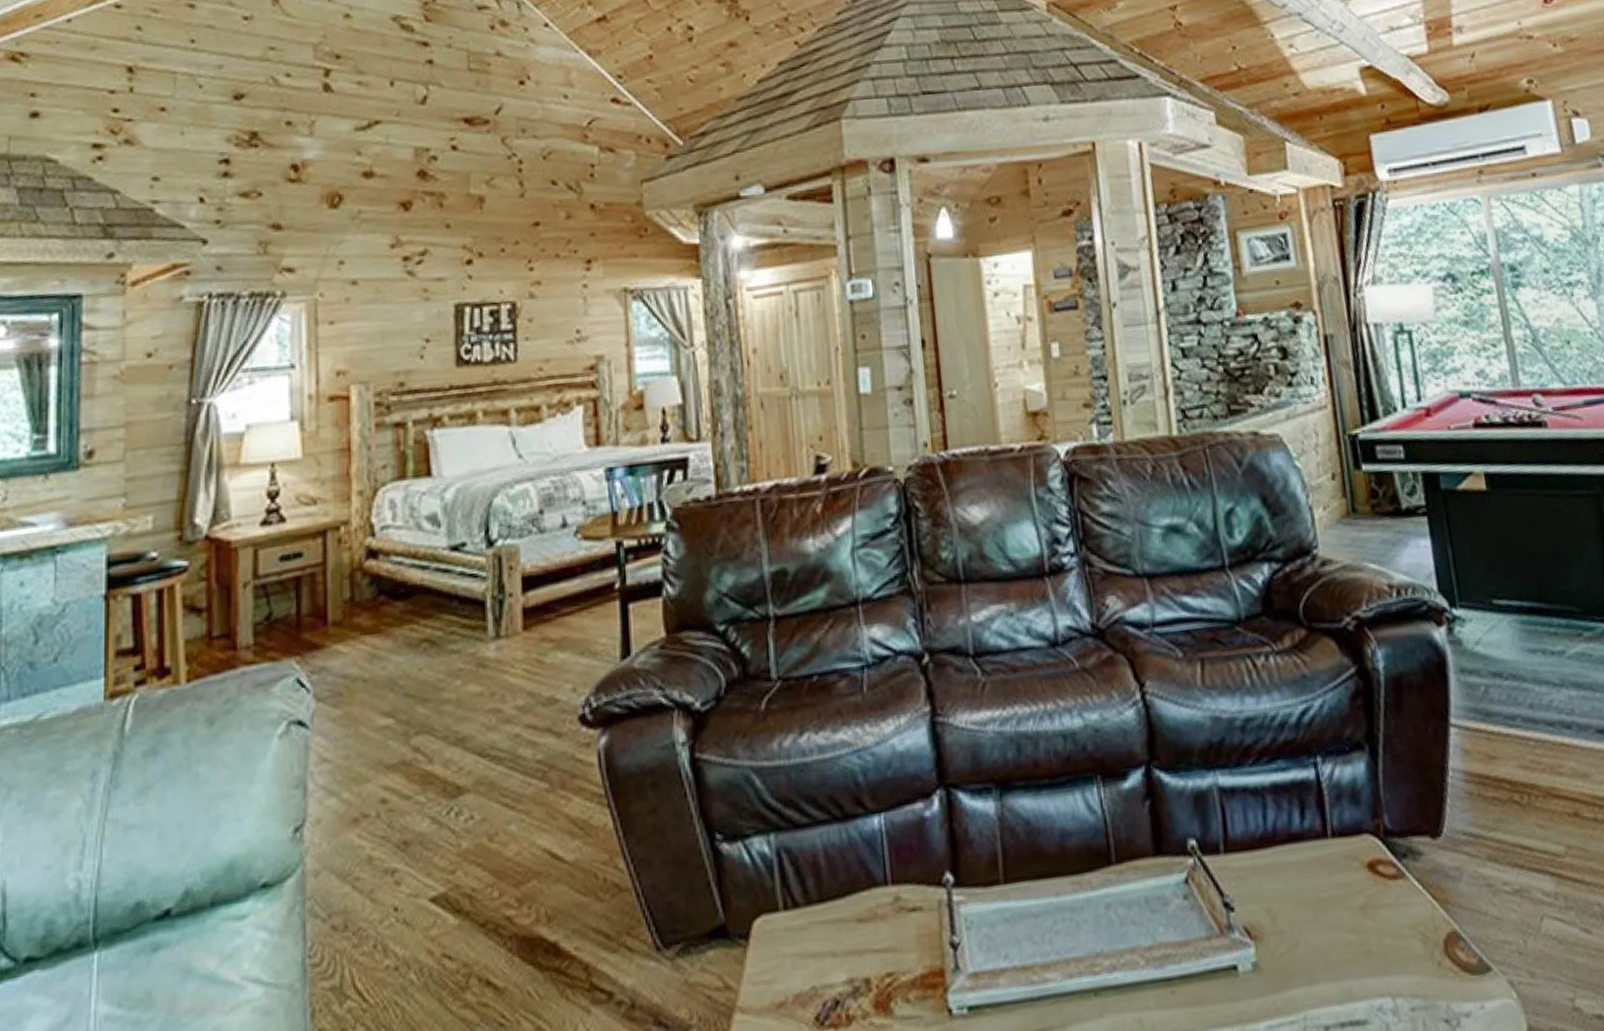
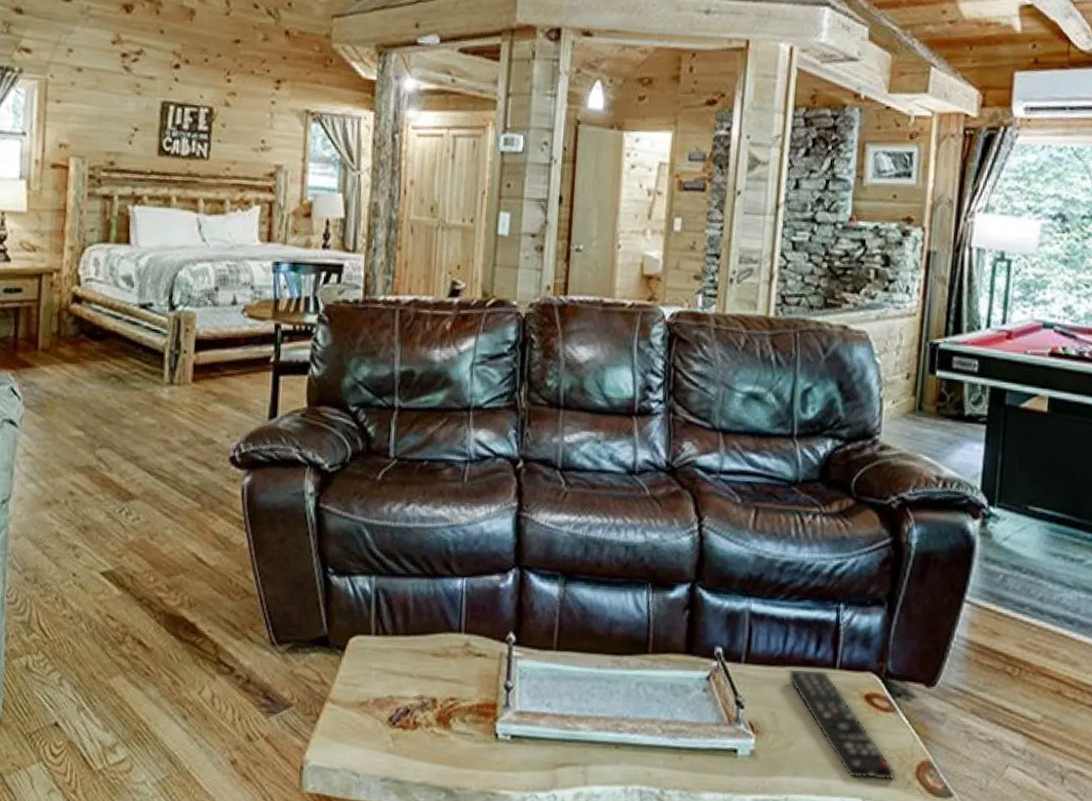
remote control: none [1275,842,1422,973] -> present [787,668,895,781]

